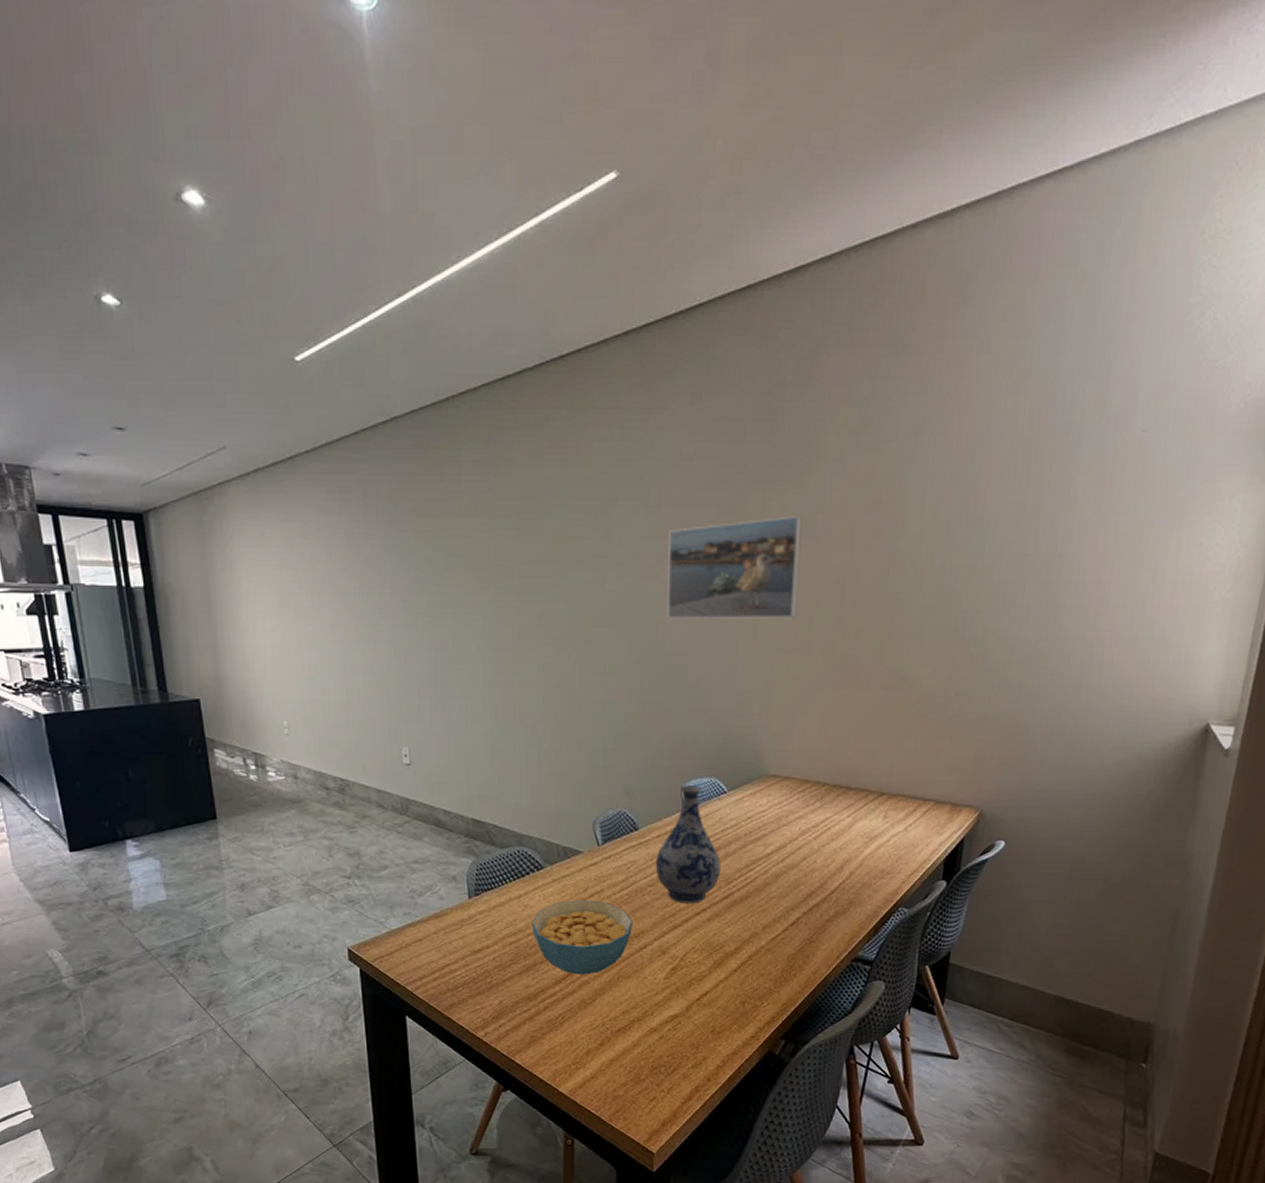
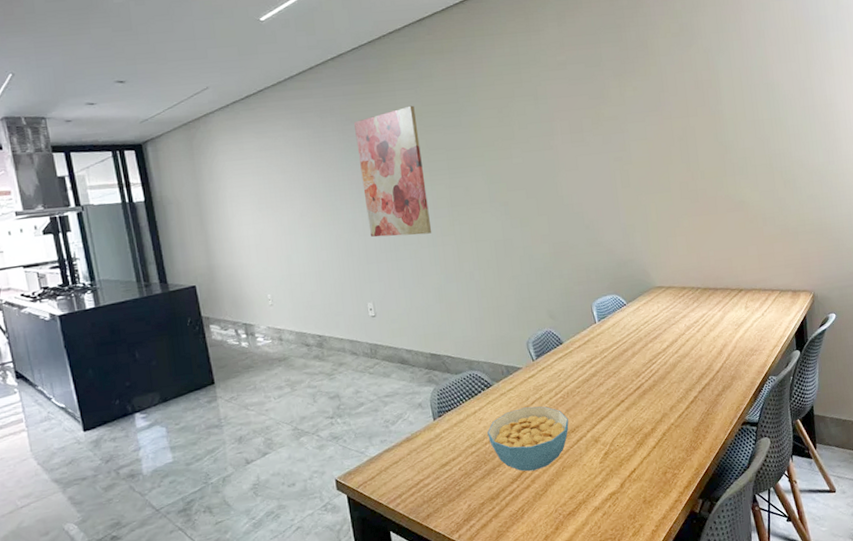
wall art: none [405,497,490,670] -> present [354,105,432,237]
vase: present [655,786,721,904] -> none [579,302,631,398]
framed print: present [667,516,802,620] -> none [555,95,656,179]

